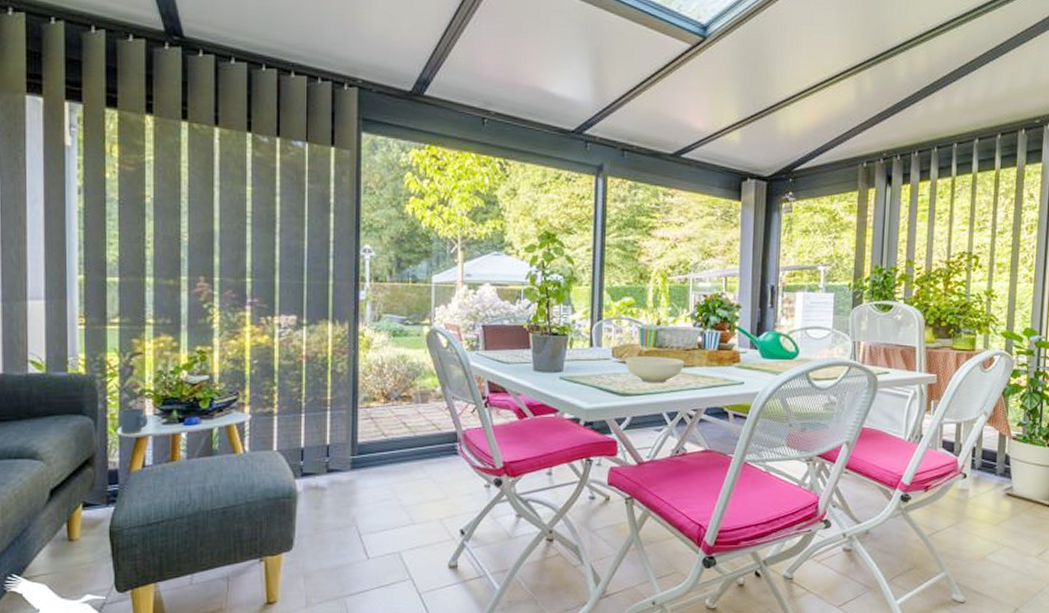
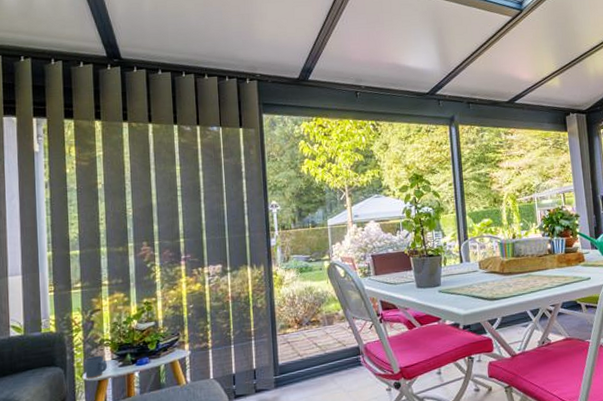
bowl: present [625,356,685,382] -> none [490,264,540,287]

